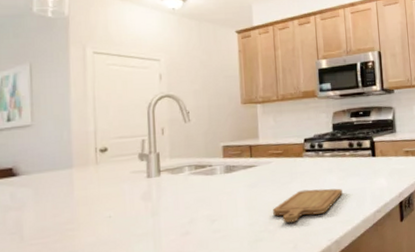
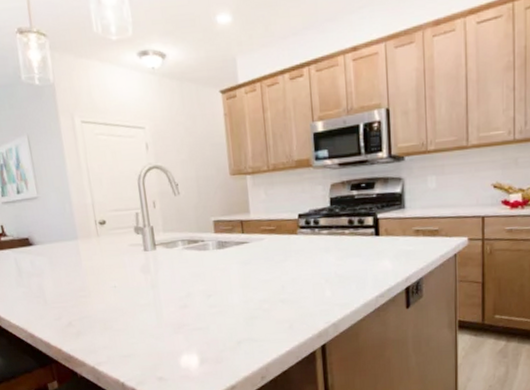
chopping board: present [273,188,342,223] -> none [267,269,341,303]

